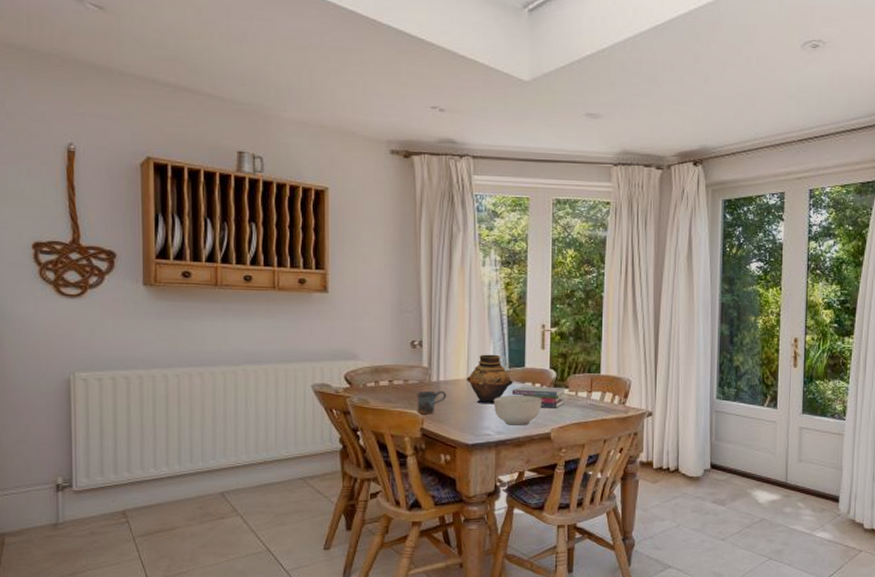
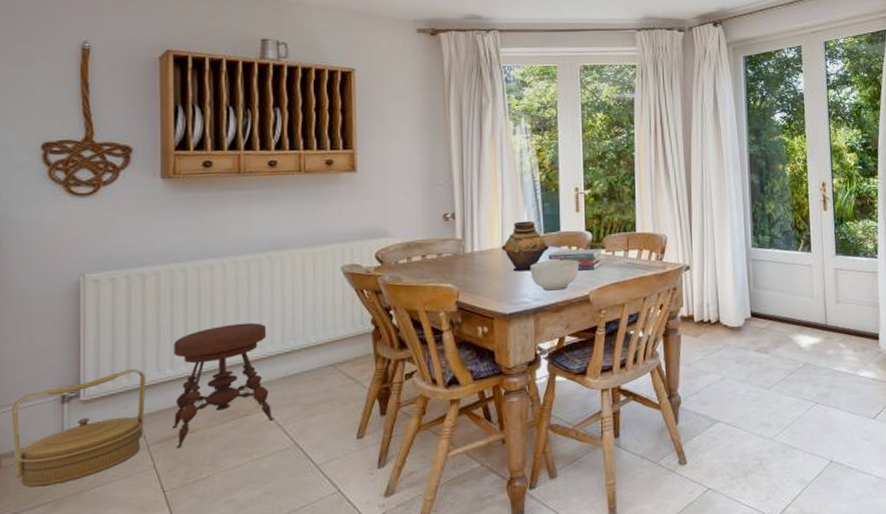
woven basket: none [12,466,132,565] -> present [11,369,147,487]
stool: none [156,431,248,543] -> present [173,322,274,449]
mug: present [416,390,447,415] -> none [450,261,482,288]

